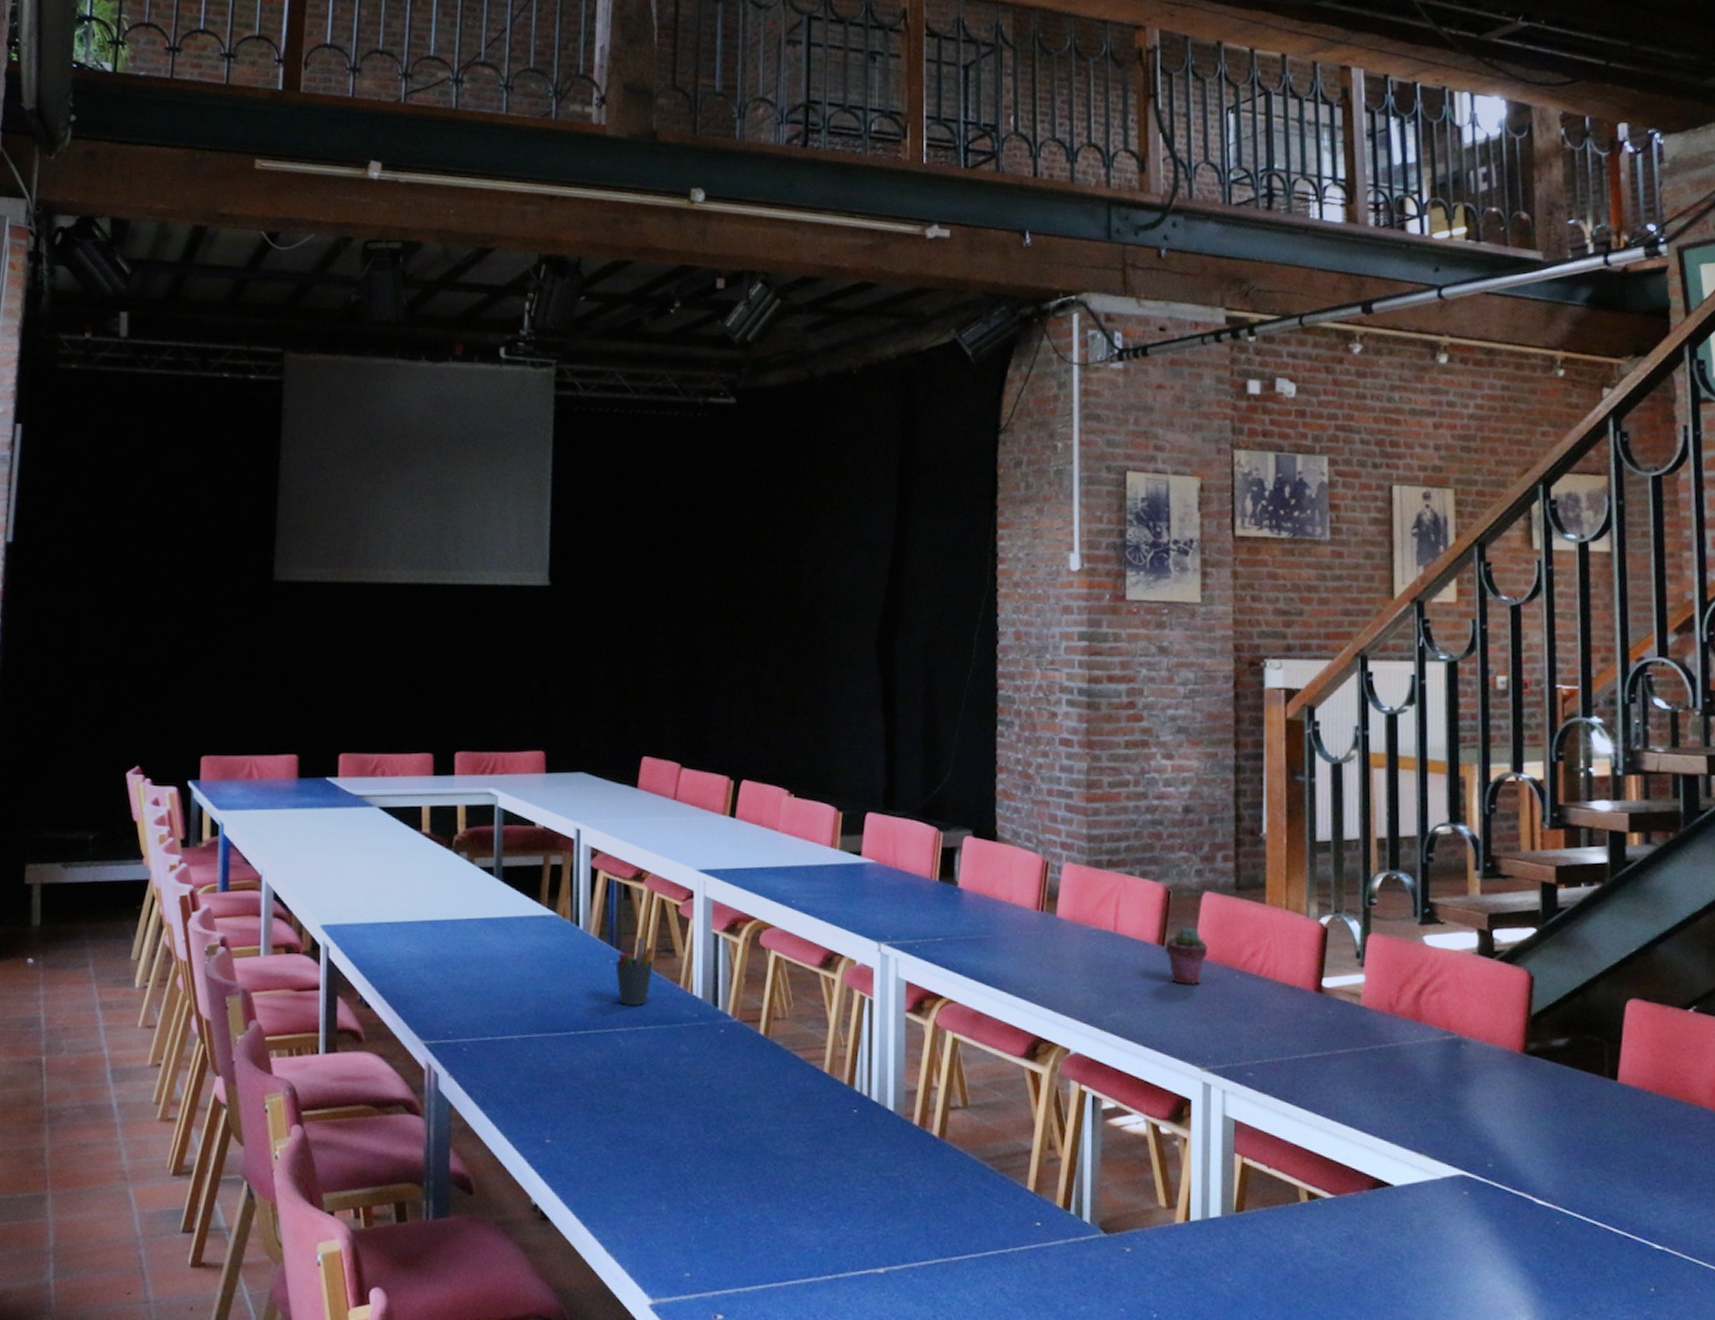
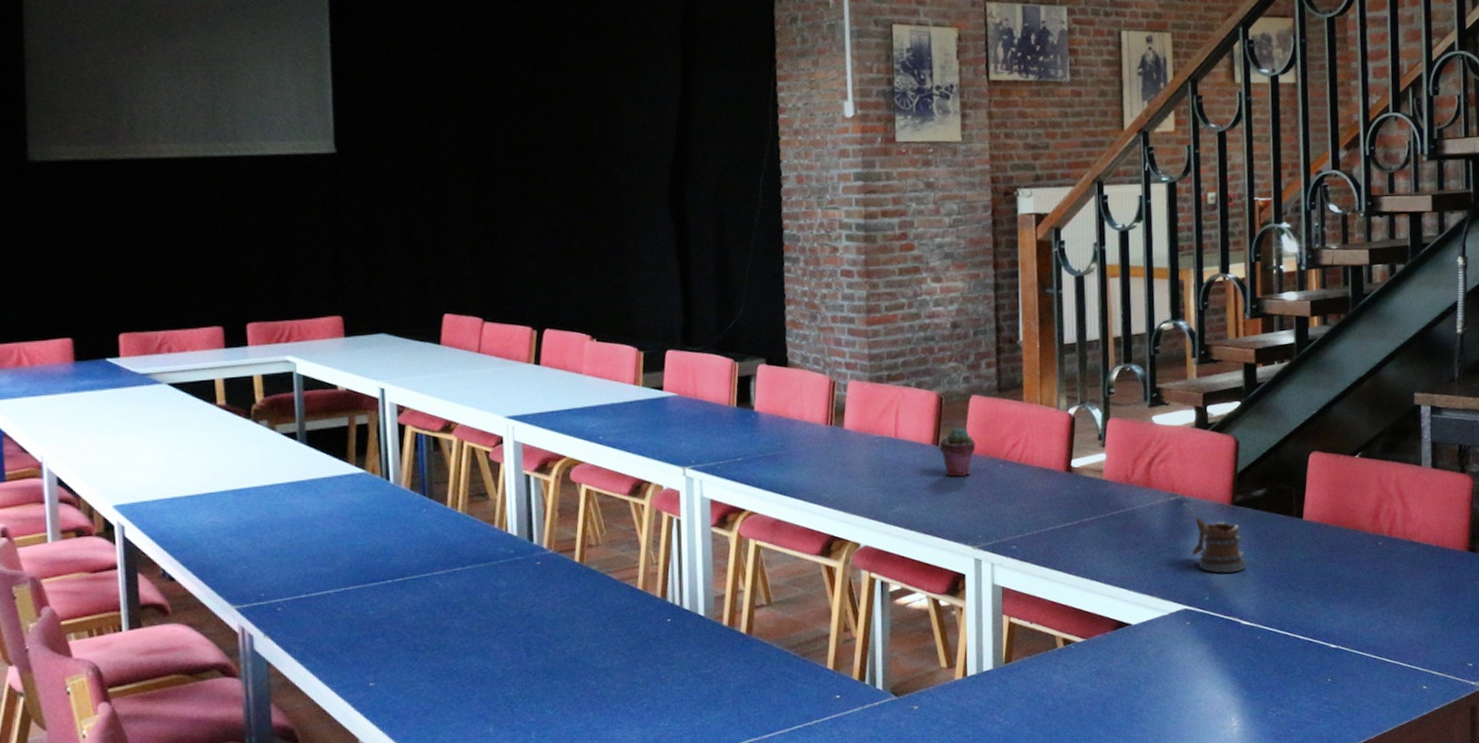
pen holder: present [615,936,654,1007] -> none [428,484,467,550]
mug: none [1472,1062,1542,1137] -> present [1192,516,1246,573]

